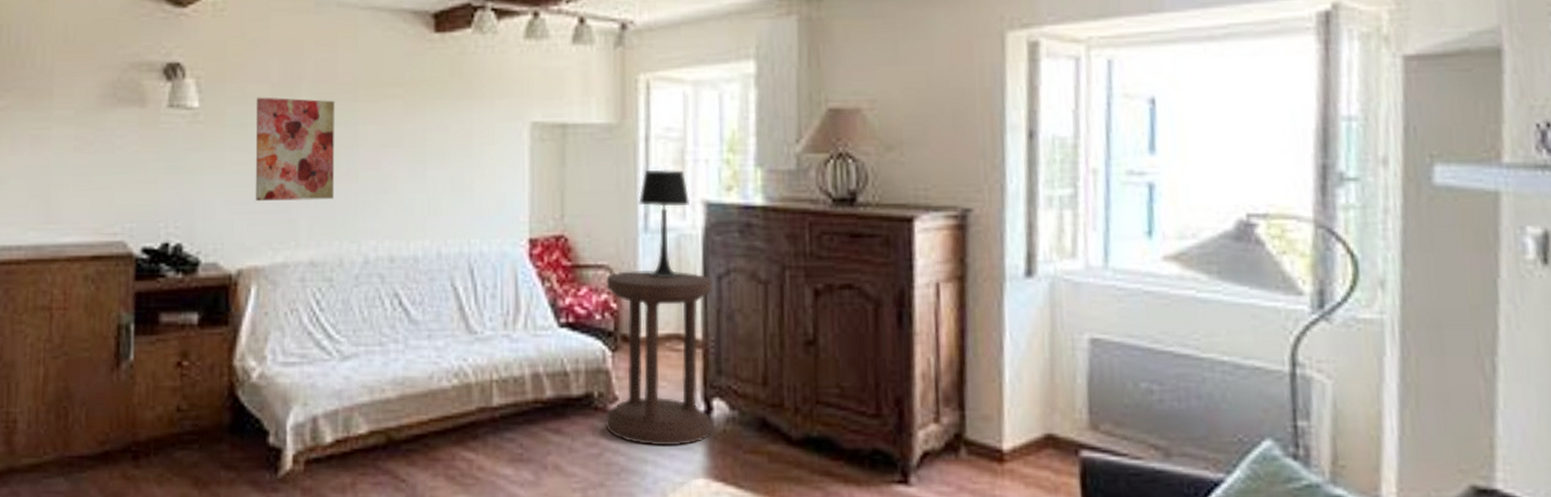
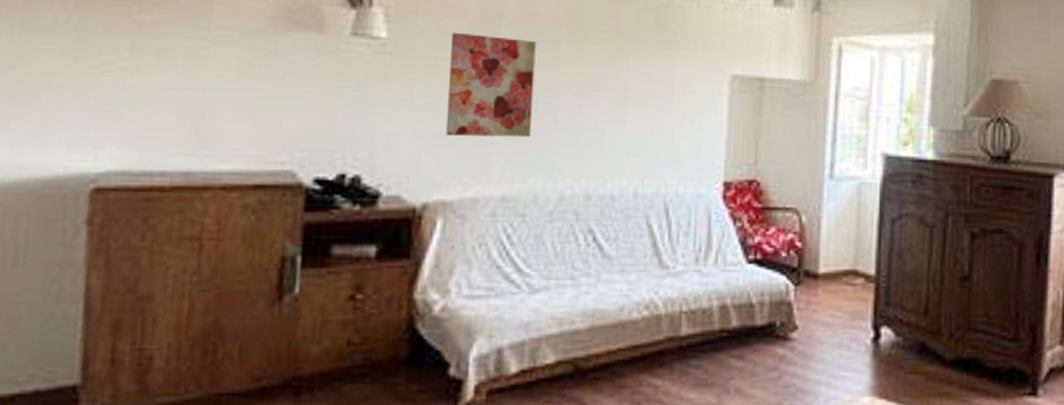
side table: present [605,271,712,446] -> none [785,213,886,369]
table lamp: present [638,169,691,277] -> none [826,124,872,220]

